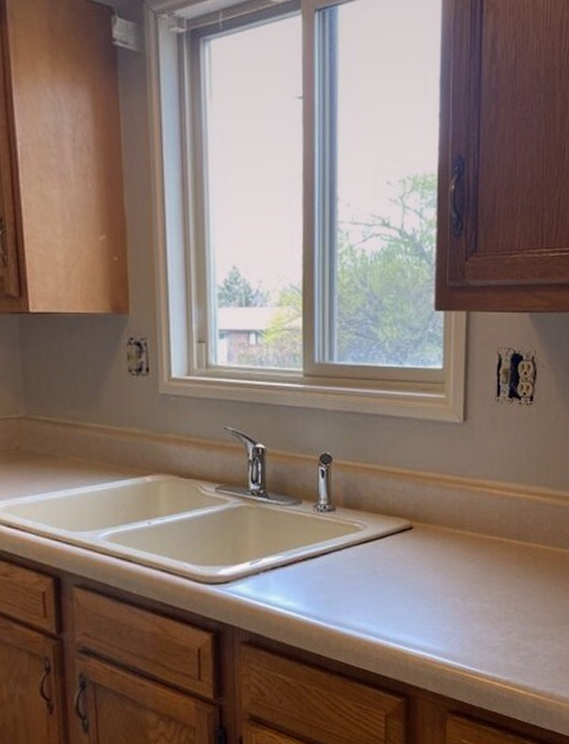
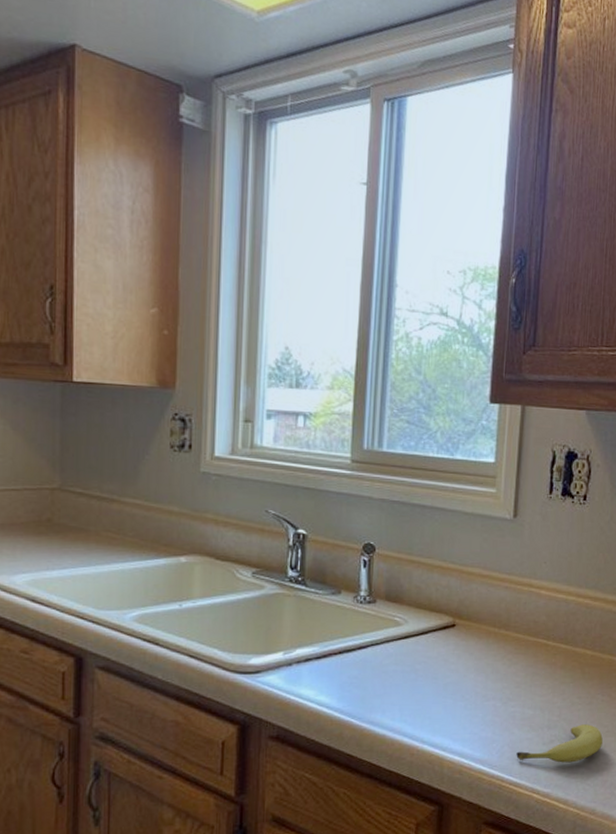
fruit: none [476,614,558,652] -> present [516,724,603,763]

